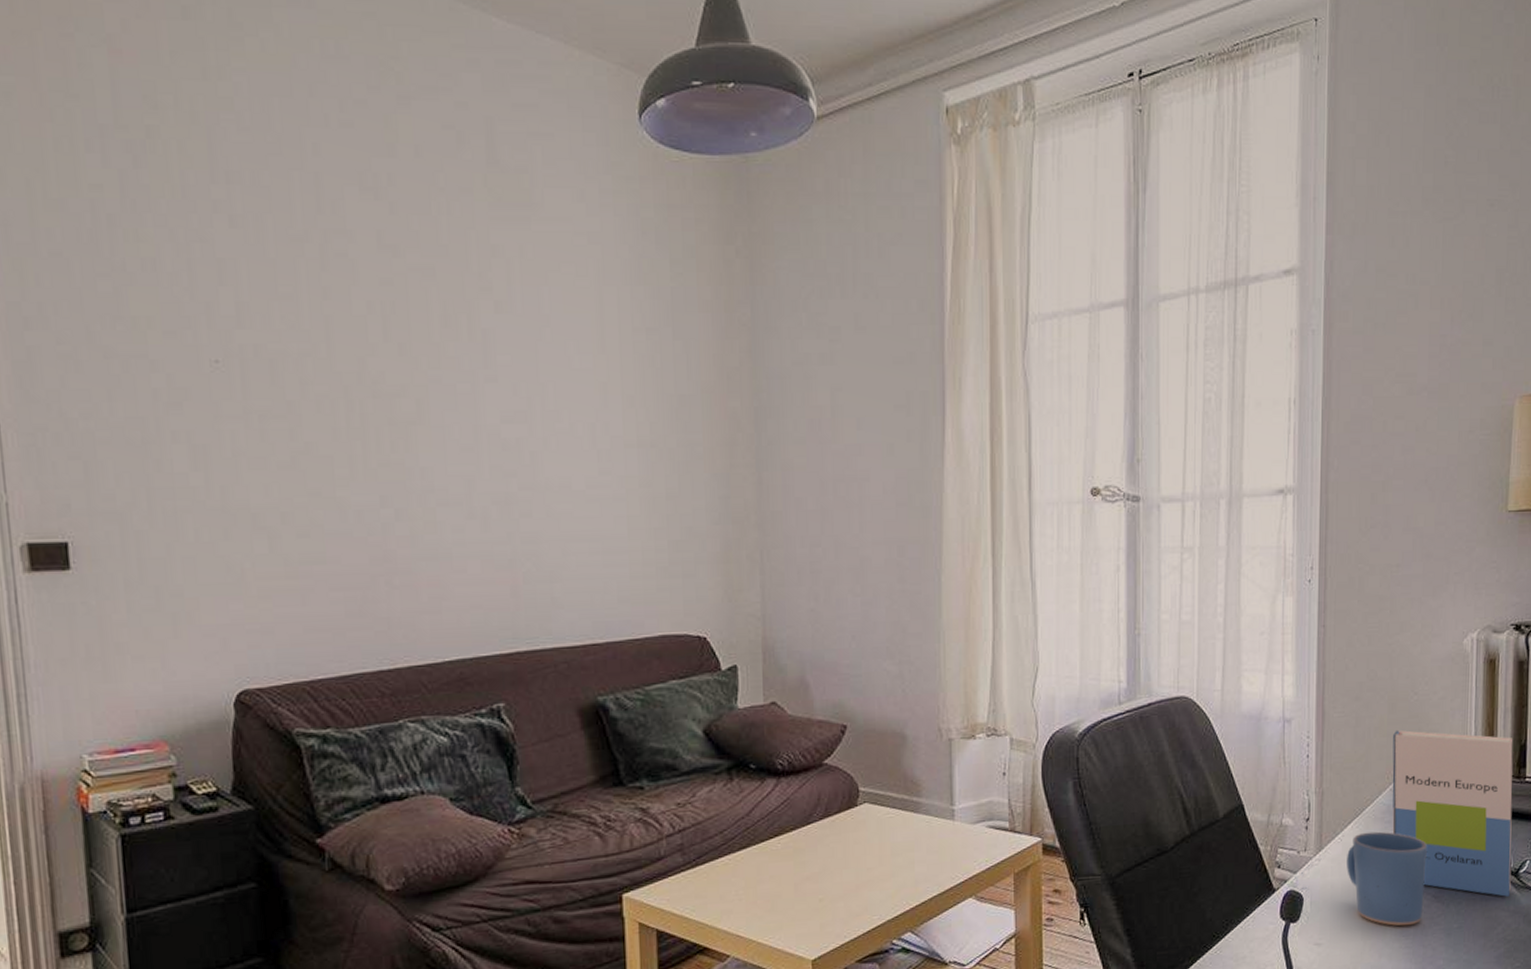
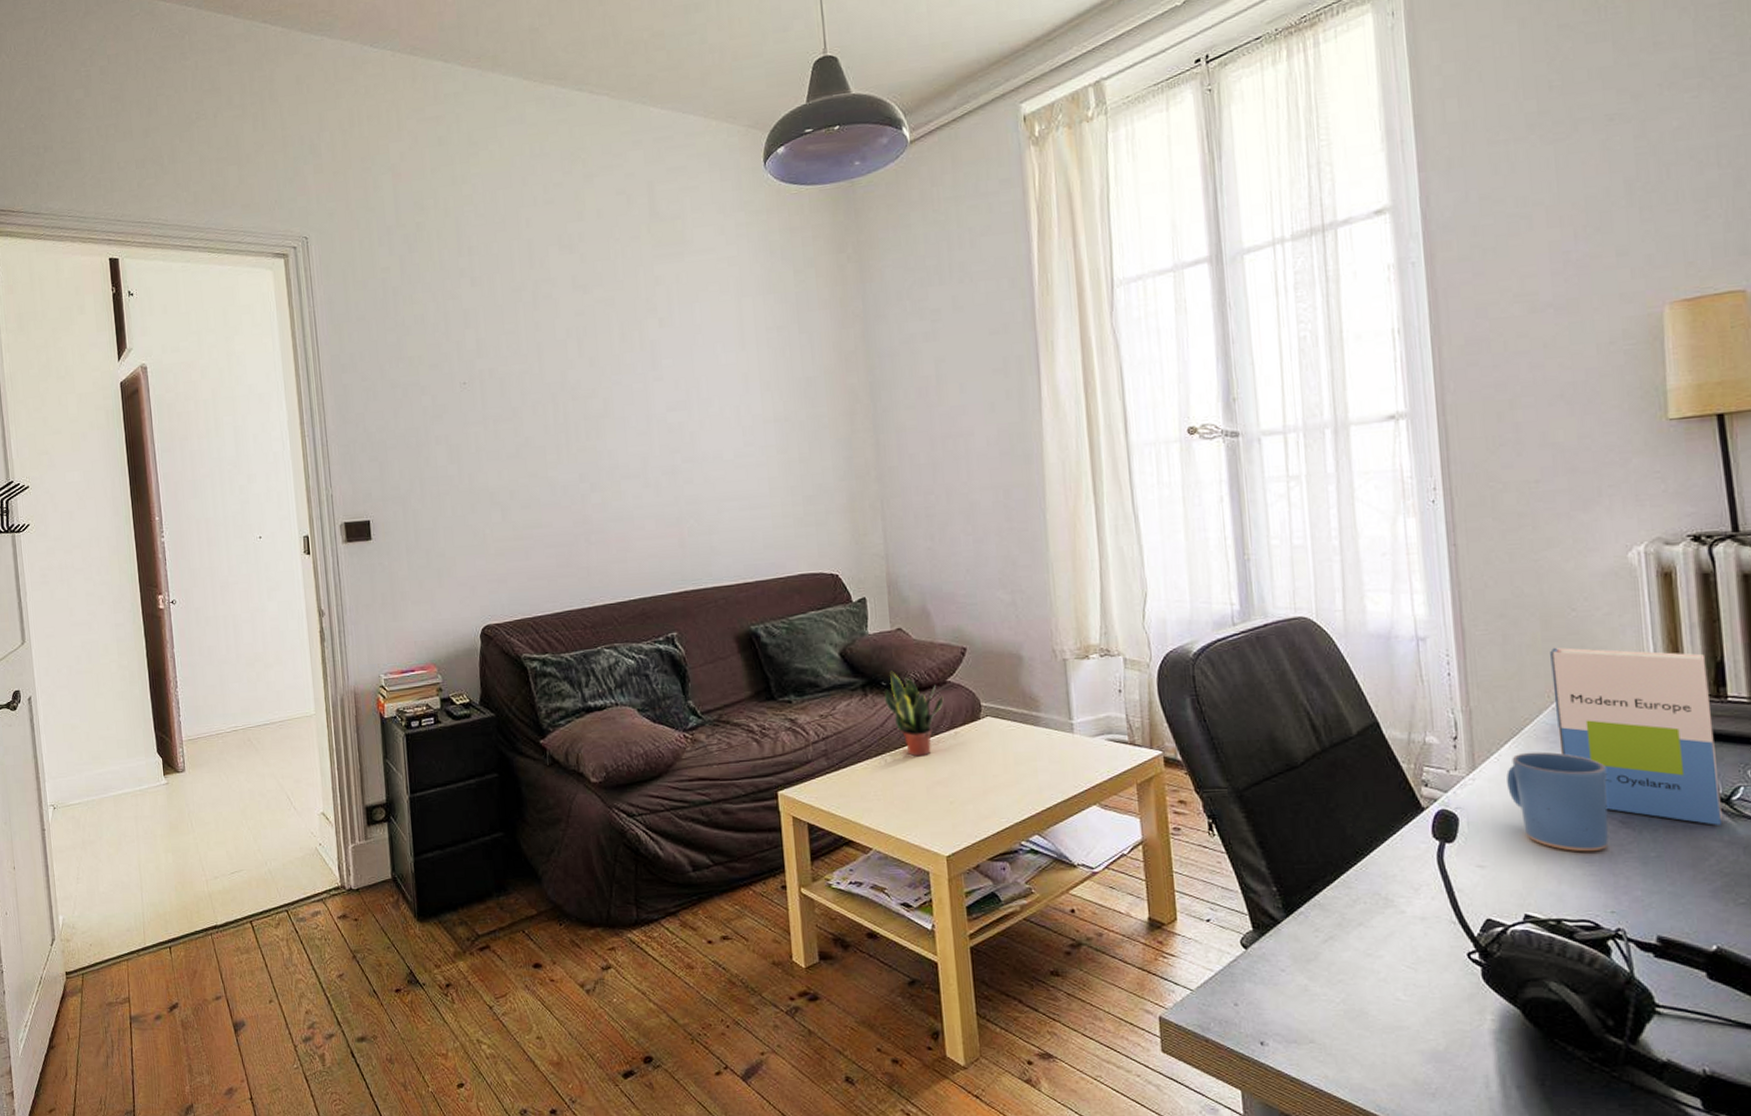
potted plant: none [752,751,819,850] -> present [884,671,944,757]

